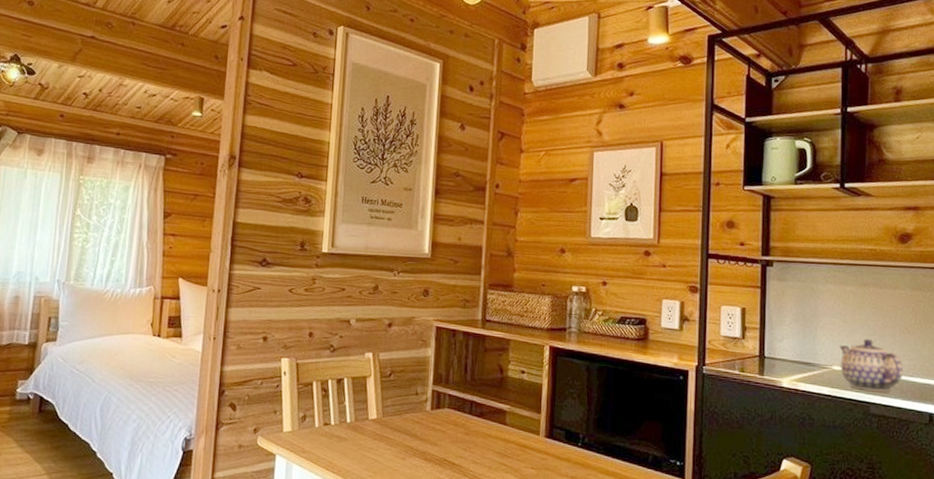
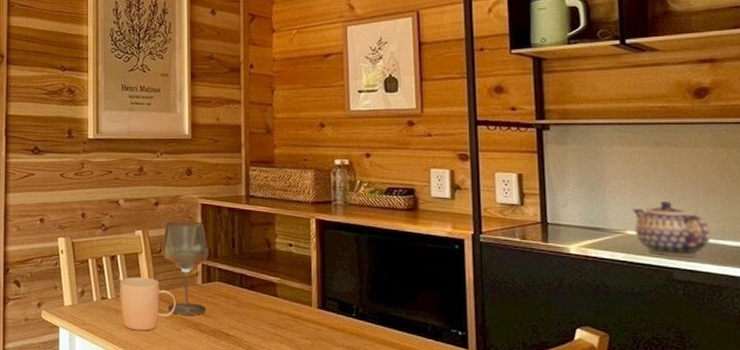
mug: none [343,402,403,460] -> present [120,277,176,331]
wine glass: none [391,343,441,443] -> present [162,221,210,315]

